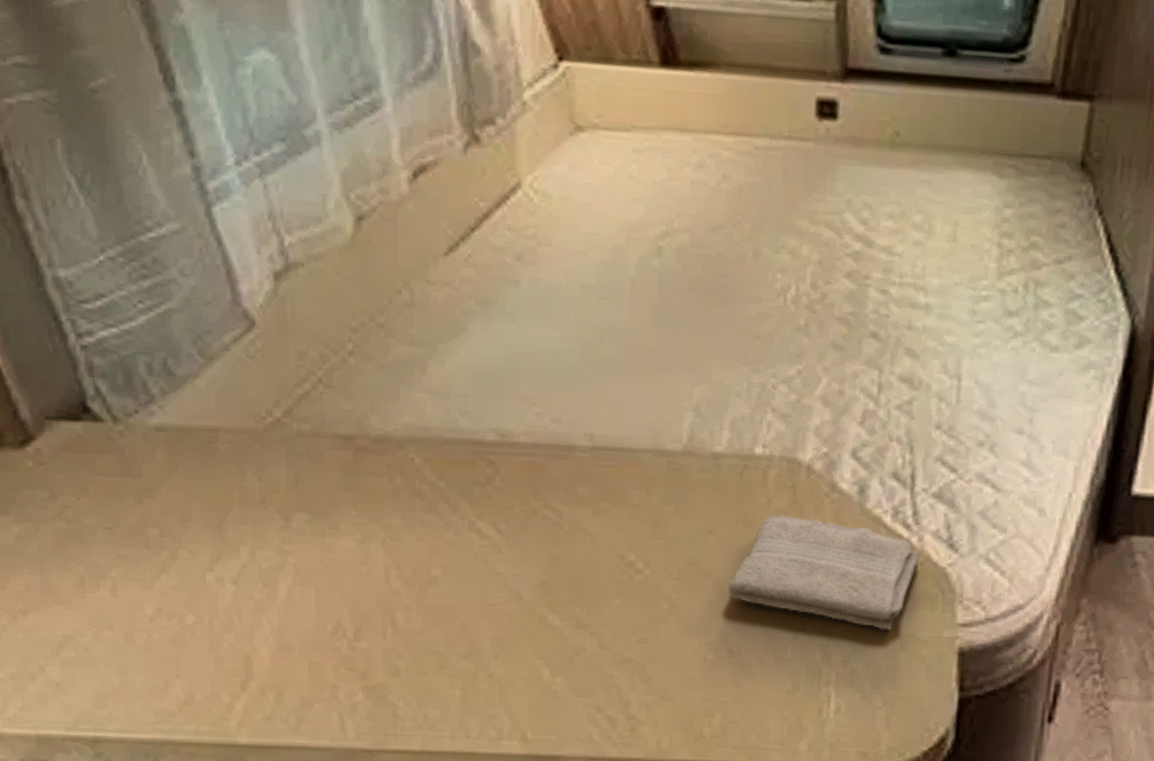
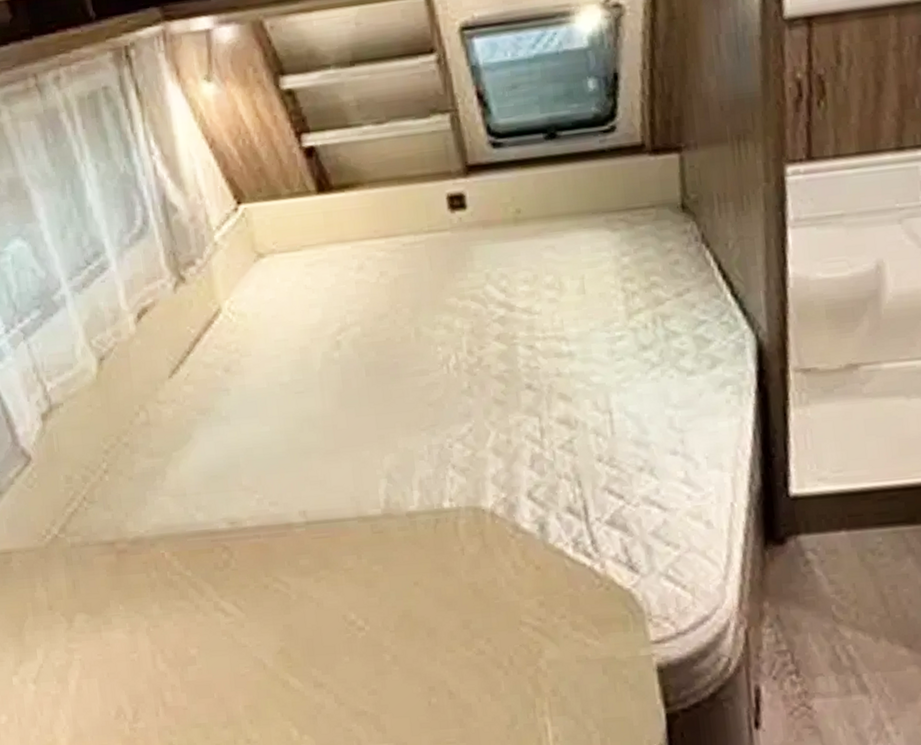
washcloth: present [729,514,920,630] -> none [440,559,605,656]

